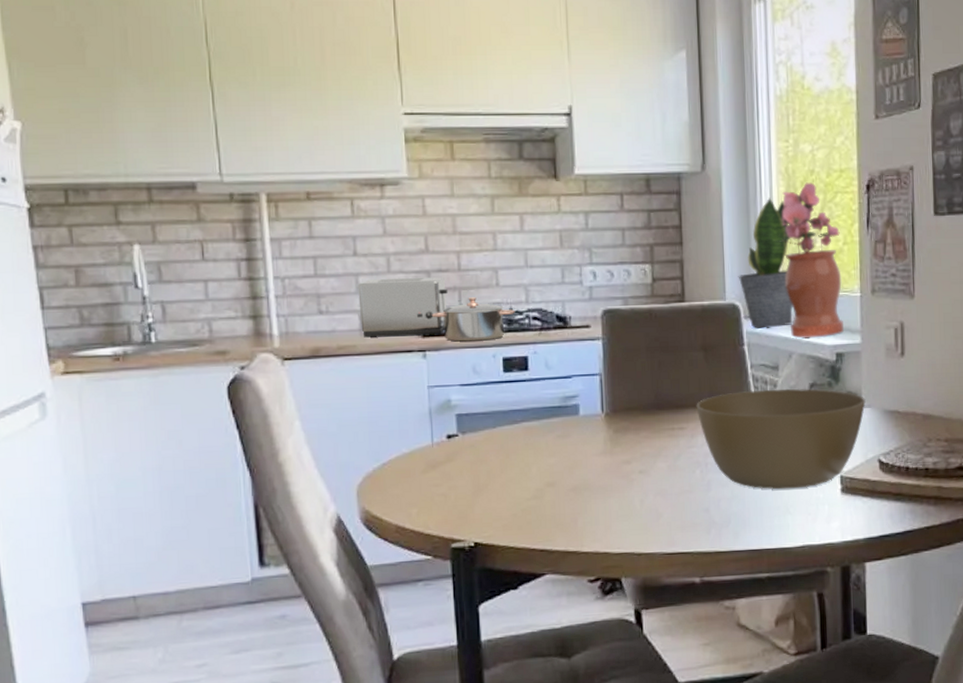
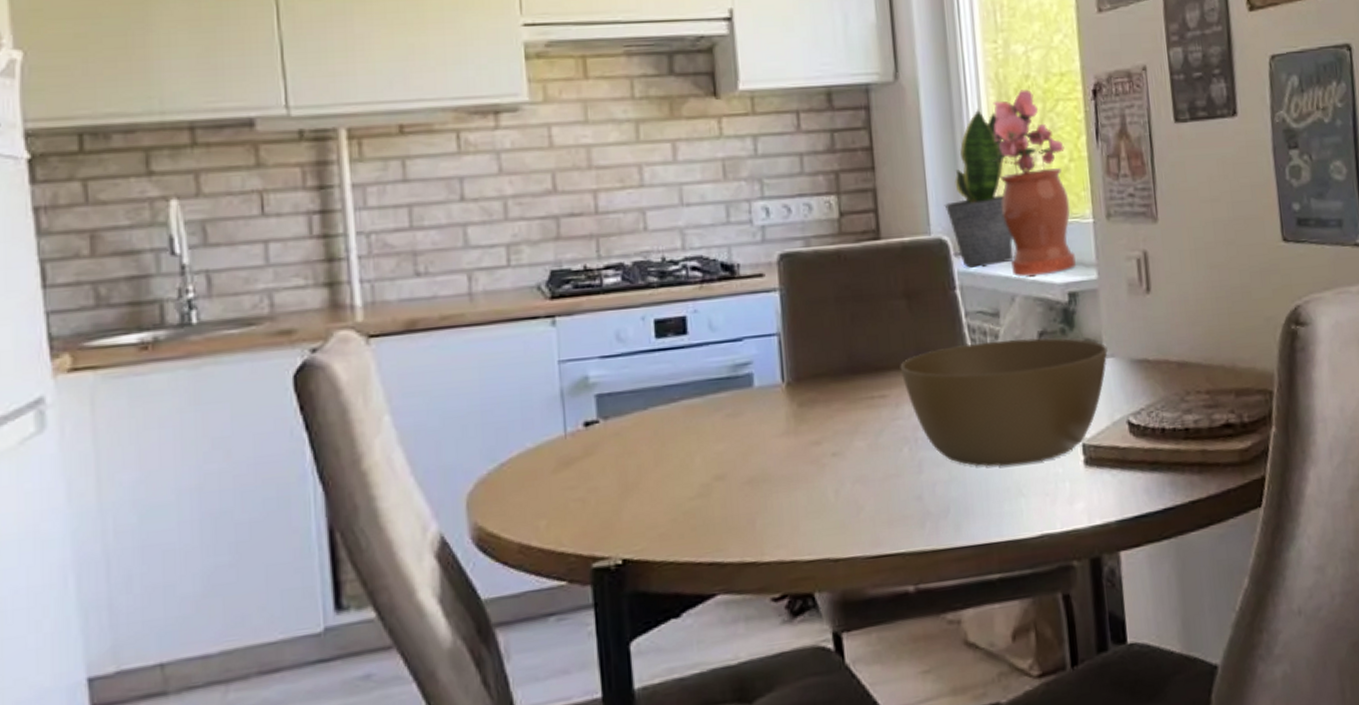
toaster: present [358,276,449,338] -> none [466,222,584,303]
cooking pot: present [431,297,515,342] -> none [561,246,669,303]

